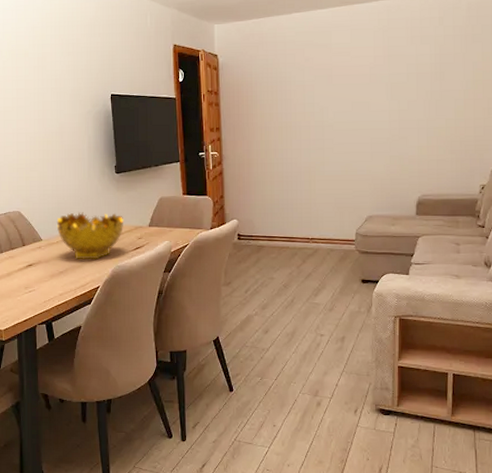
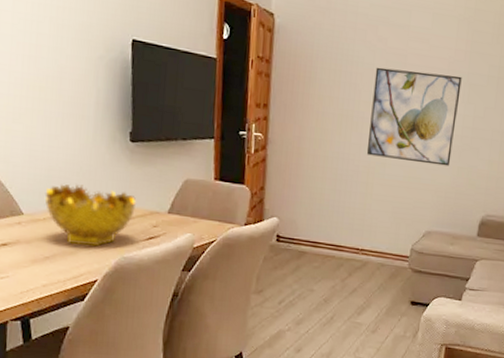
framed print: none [306,78,384,158] -> present [366,67,462,166]

